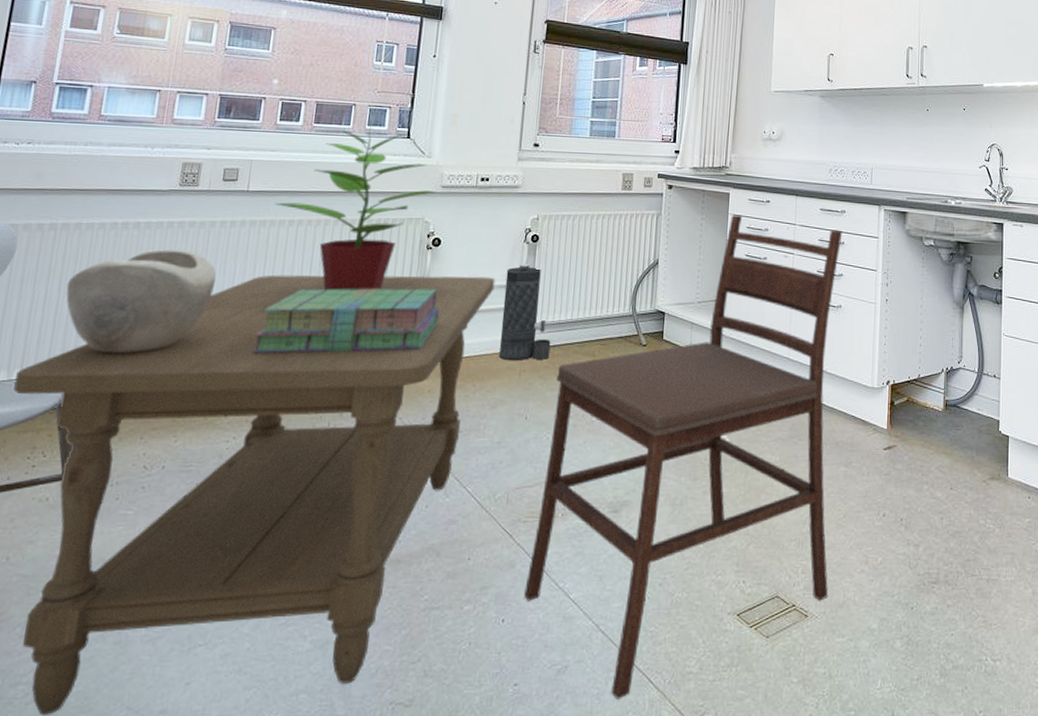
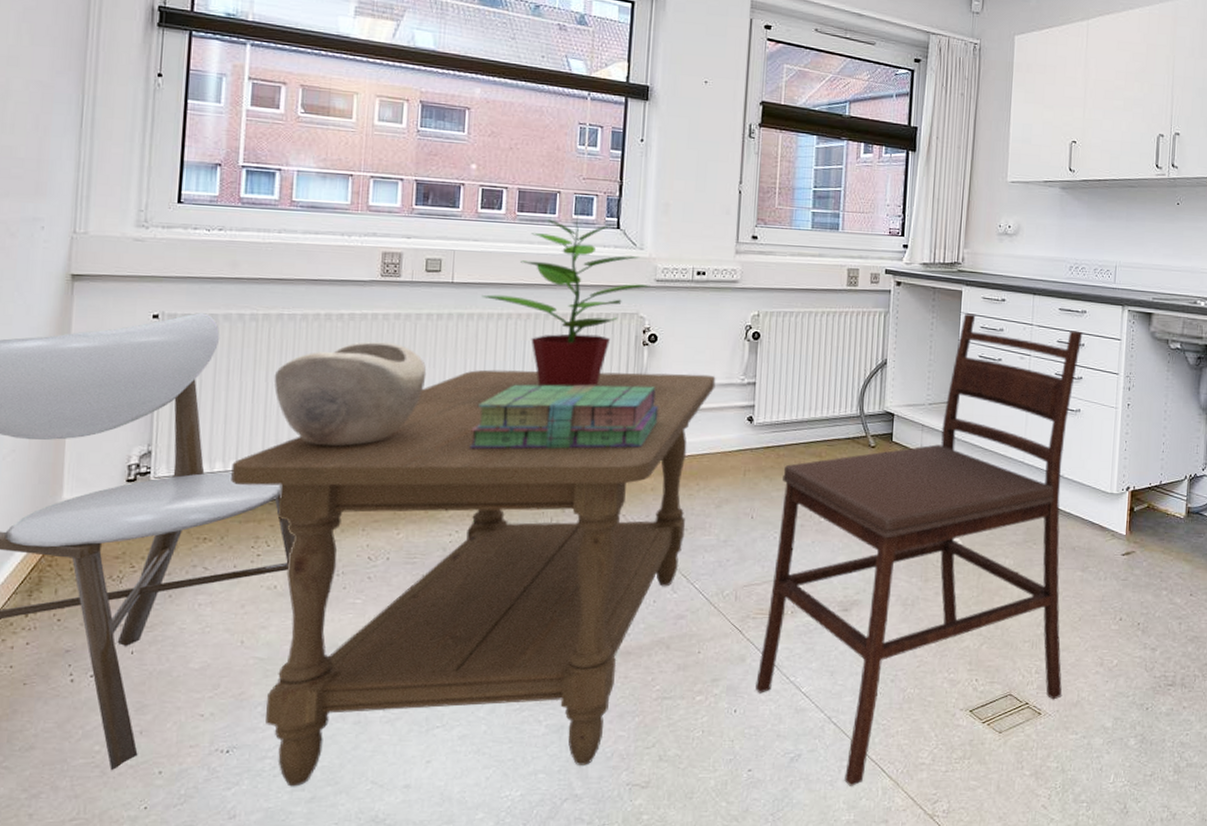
canister: present [498,264,551,360] -> none [722,362,776,460]

